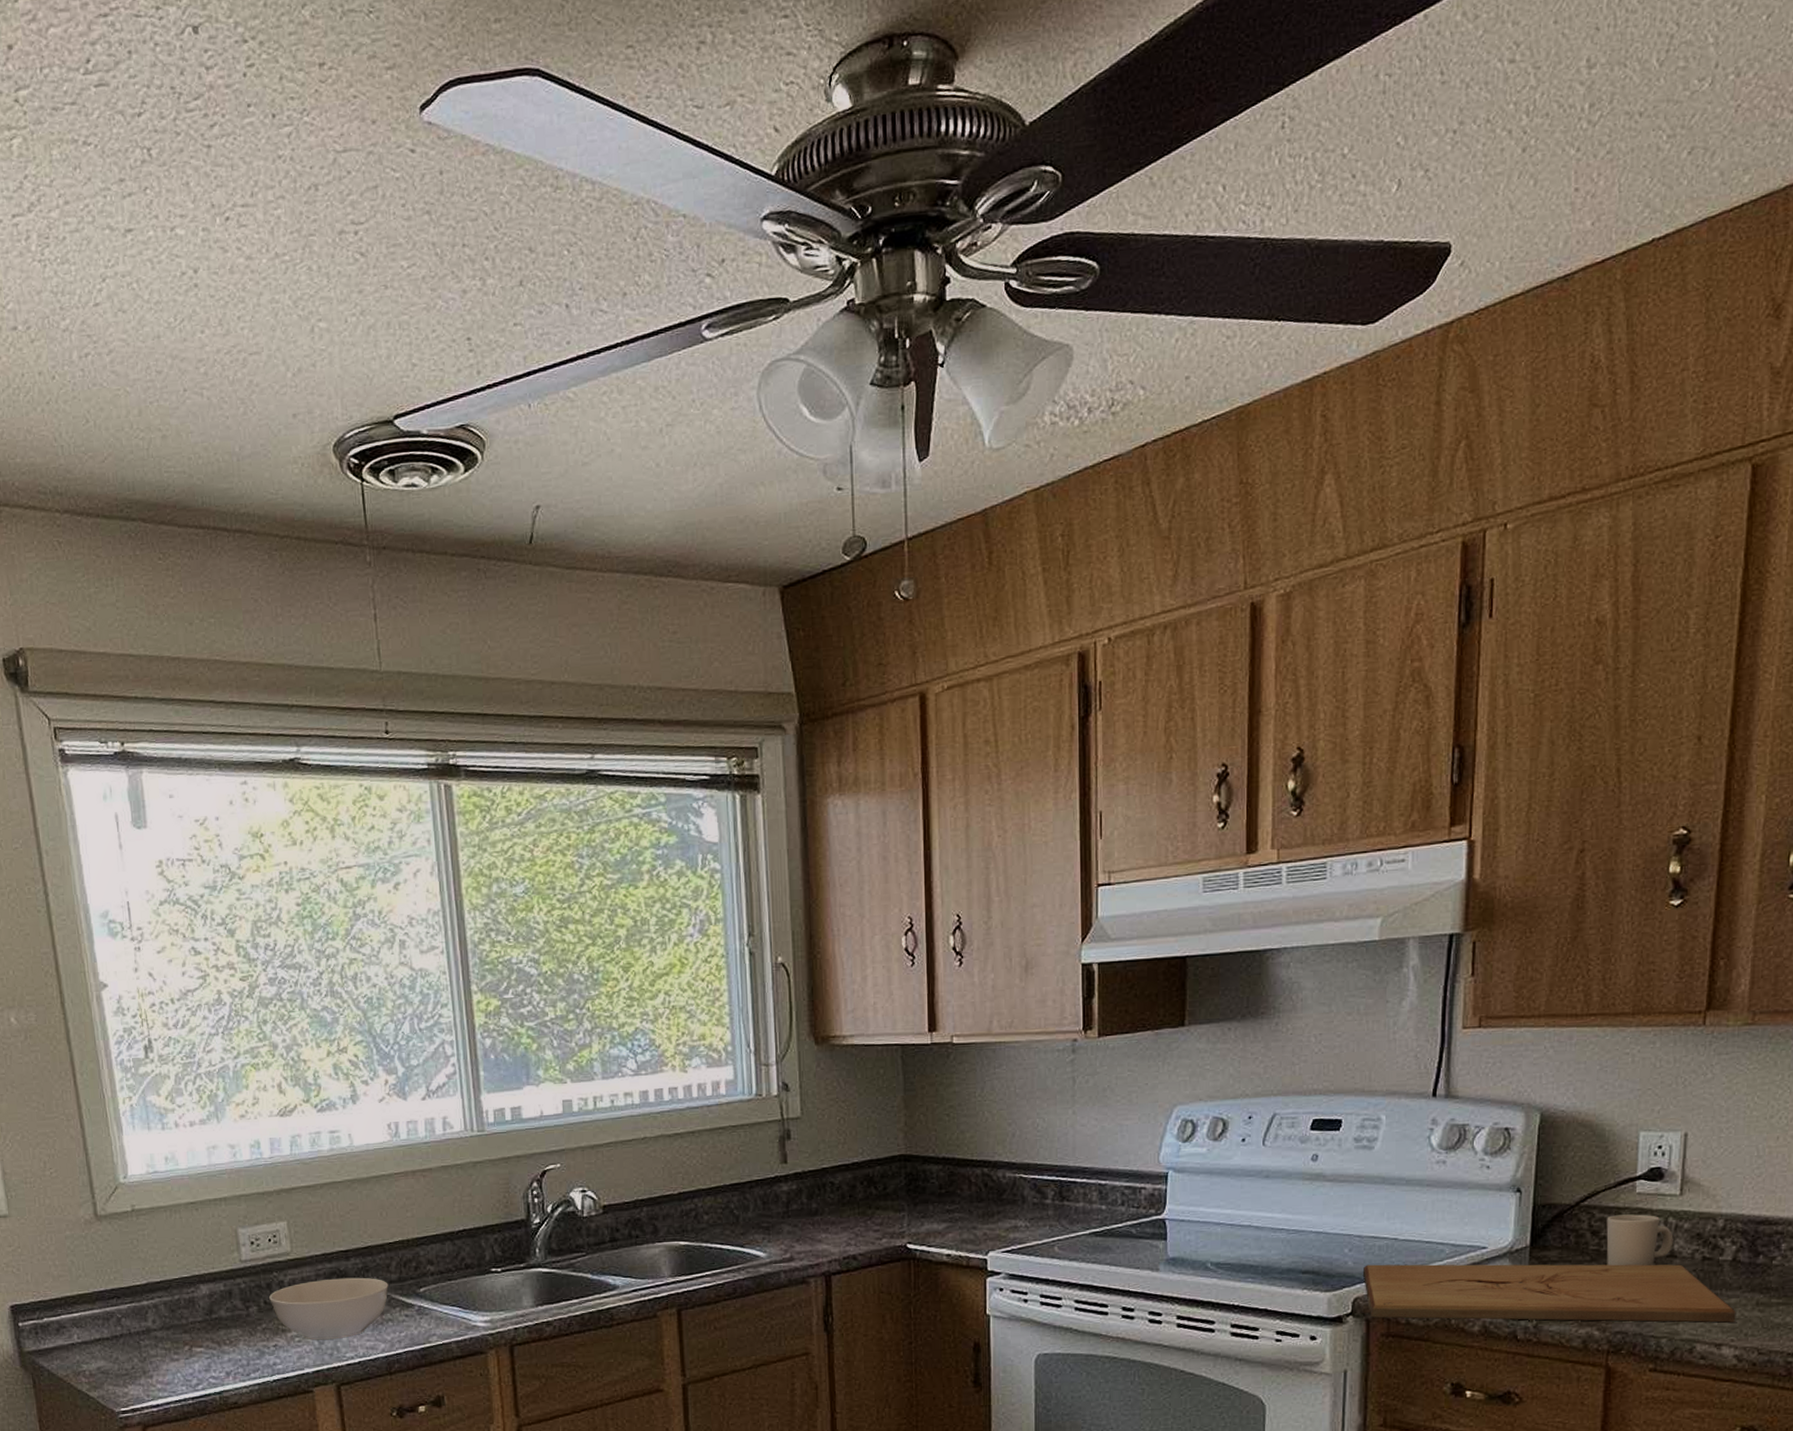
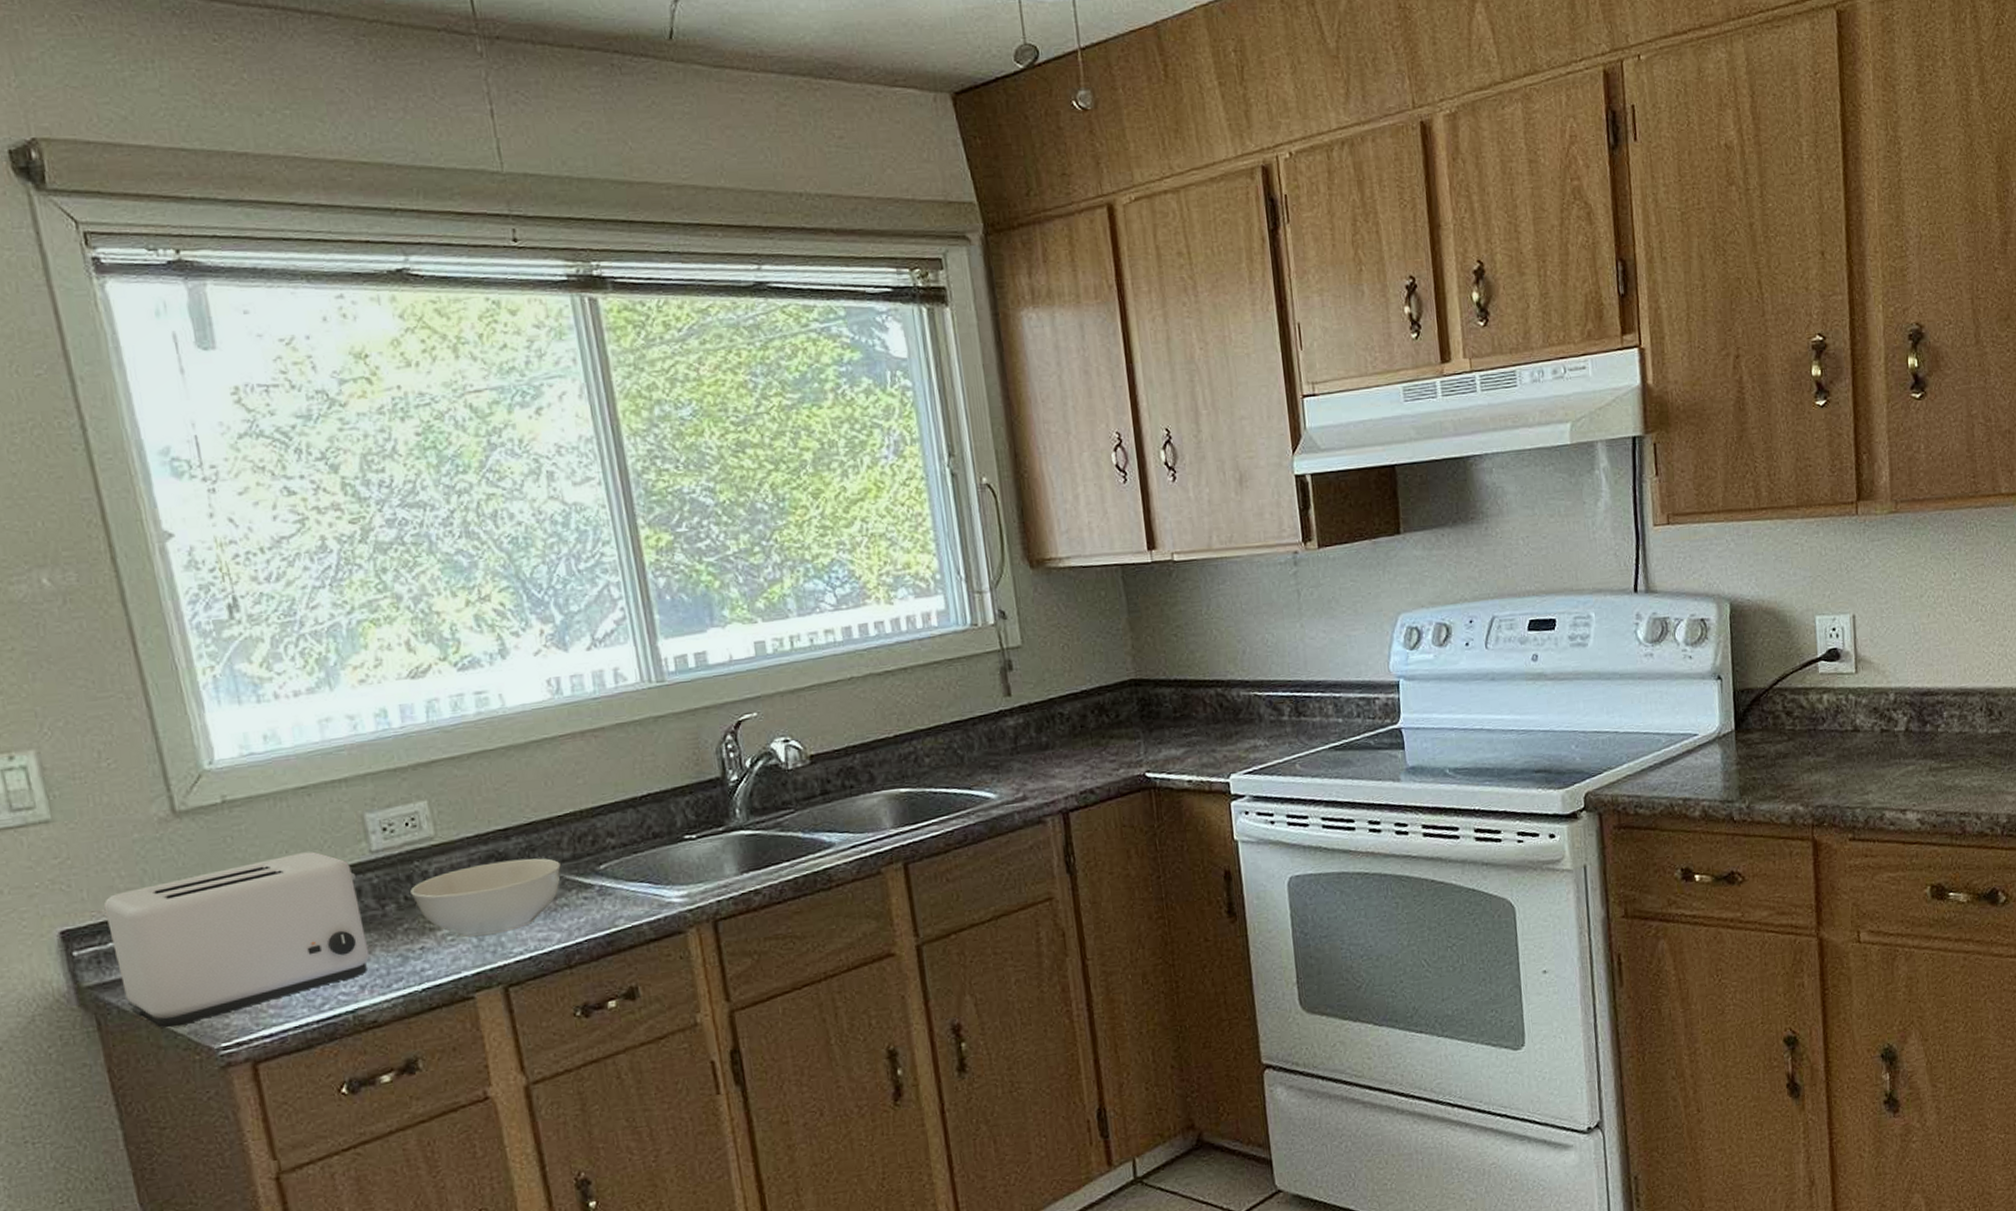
toaster: none [42,1257,235,1391] -> present [103,851,370,1028]
cutting board: present [1362,1264,1736,1323] -> none [1590,737,1915,812]
mug: present [1606,1214,1674,1266] -> none [1797,693,1856,744]

